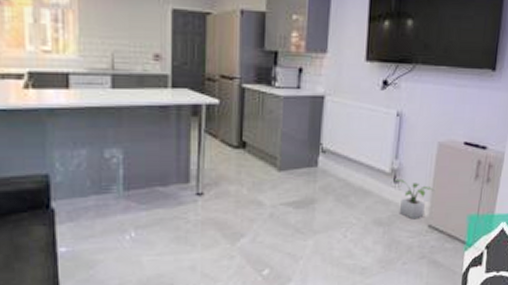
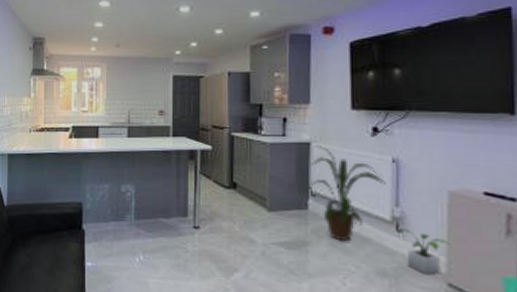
house plant: none [317,99,389,196] -> present [306,146,386,242]

